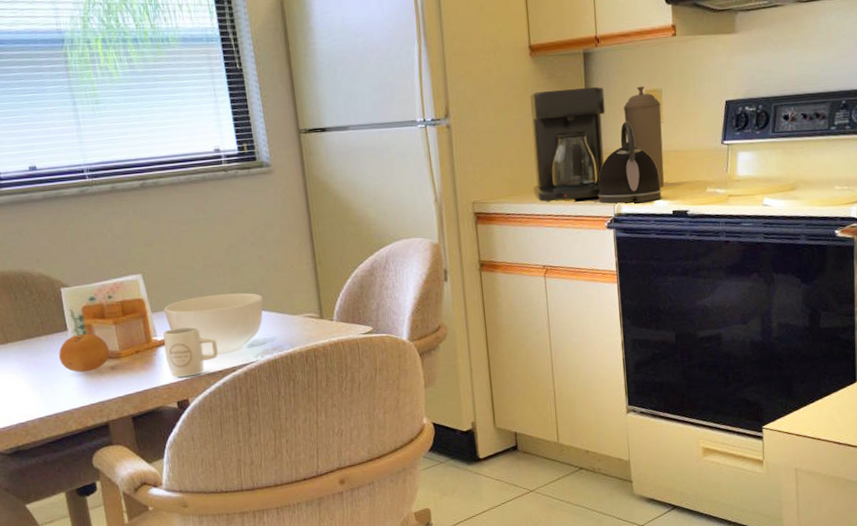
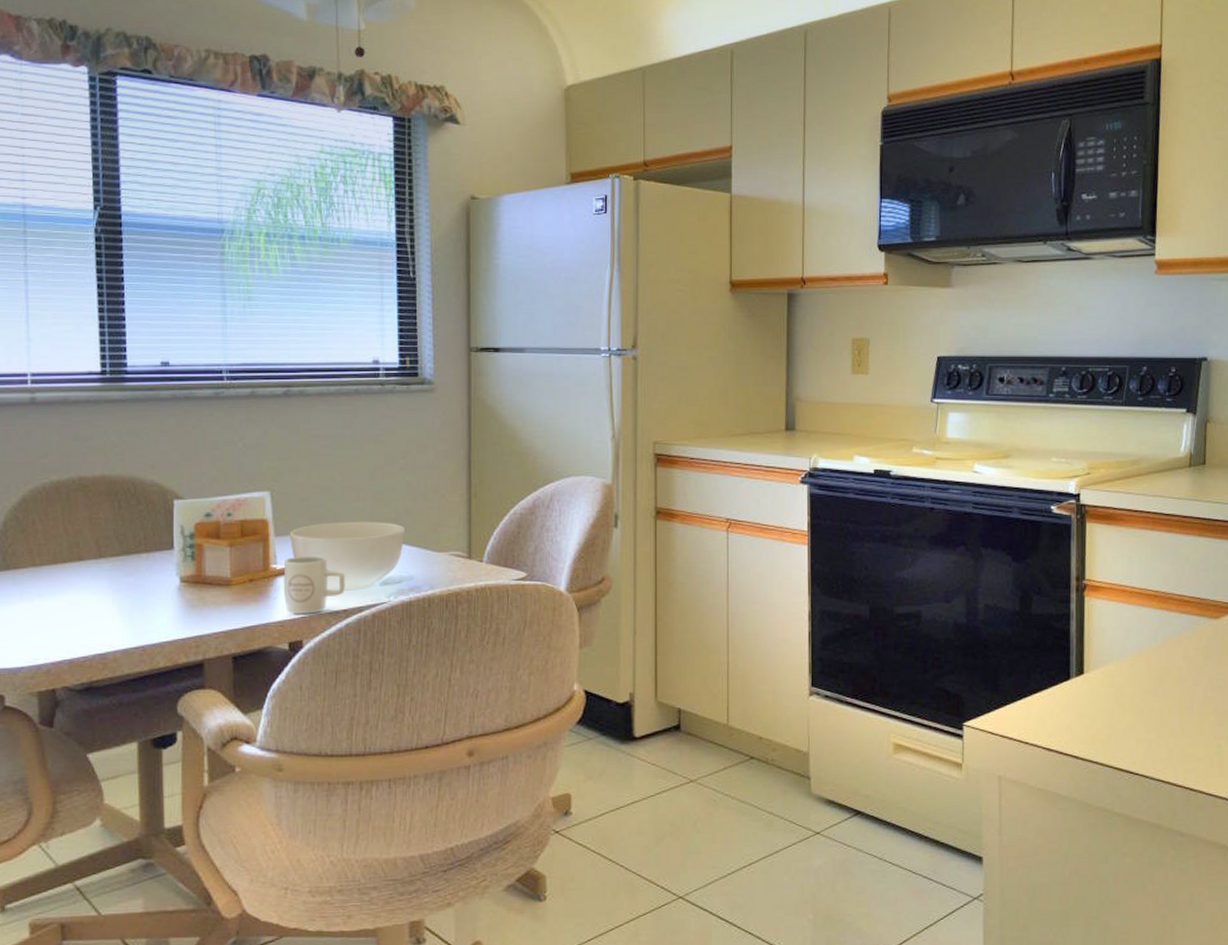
fruit: present [58,333,109,373] -> none [158,554,218,600]
coffee maker: present [529,87,605,202] -> none [723,329,807,449]
kettle: present [598,122,662,205] -> none [793,370,864,457]
canister: present [624,86,664,189] -> none [827,333,868,444]

